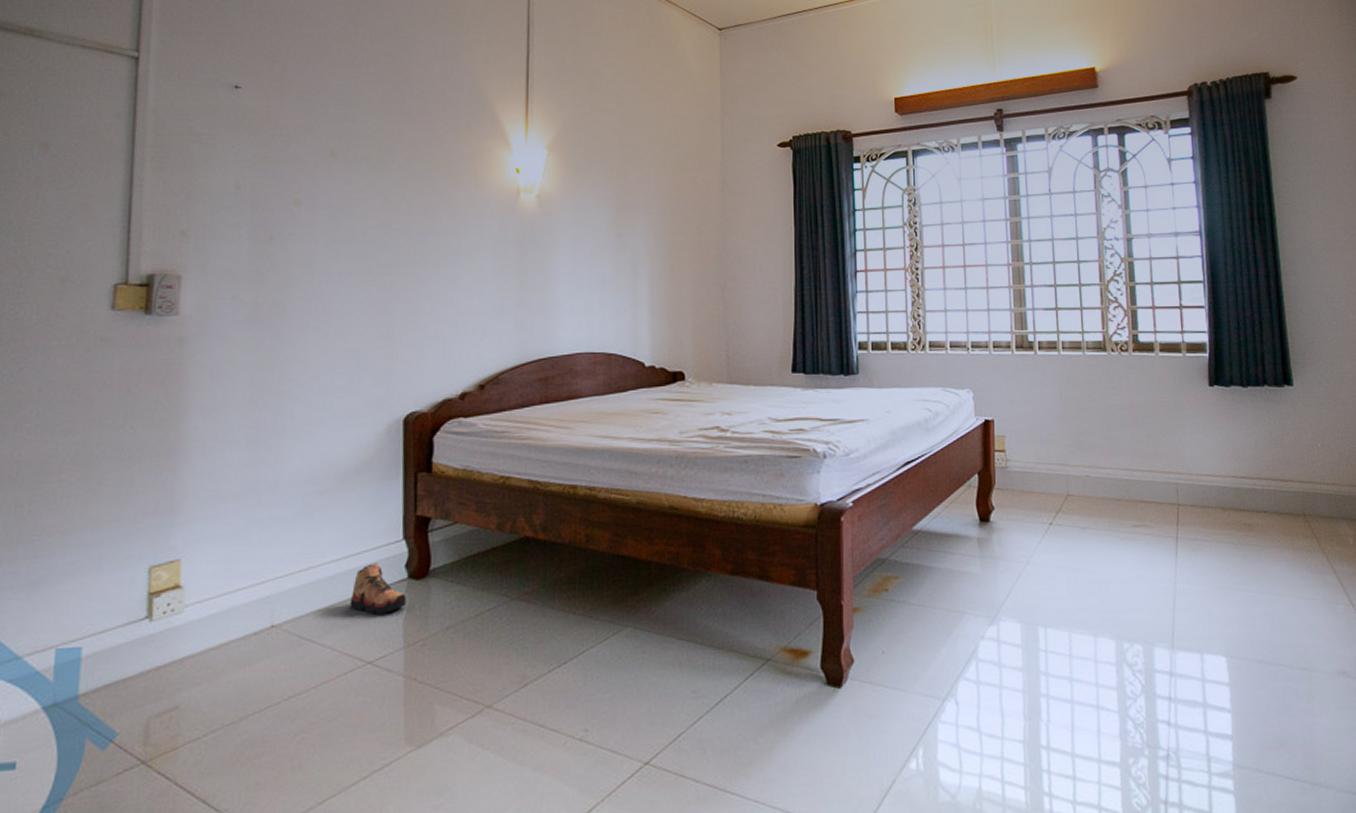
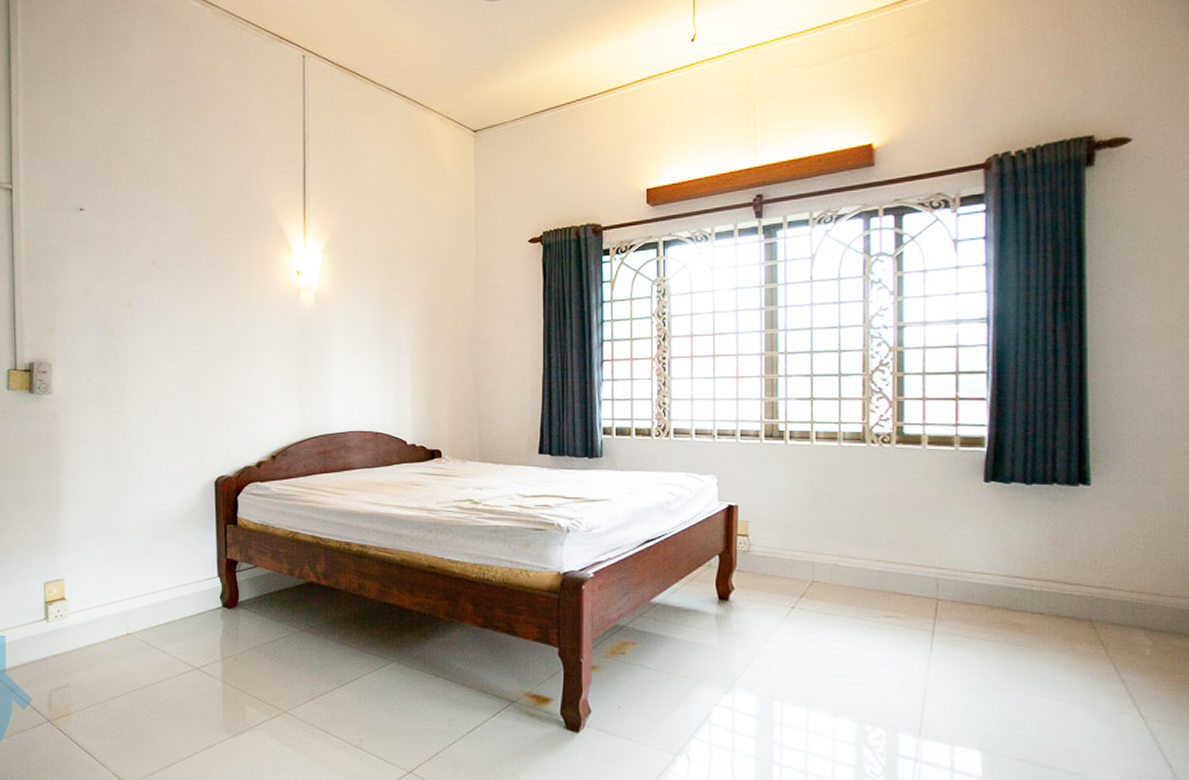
shoe: present [349,563,407,614] -> none [181,593,222,632]

